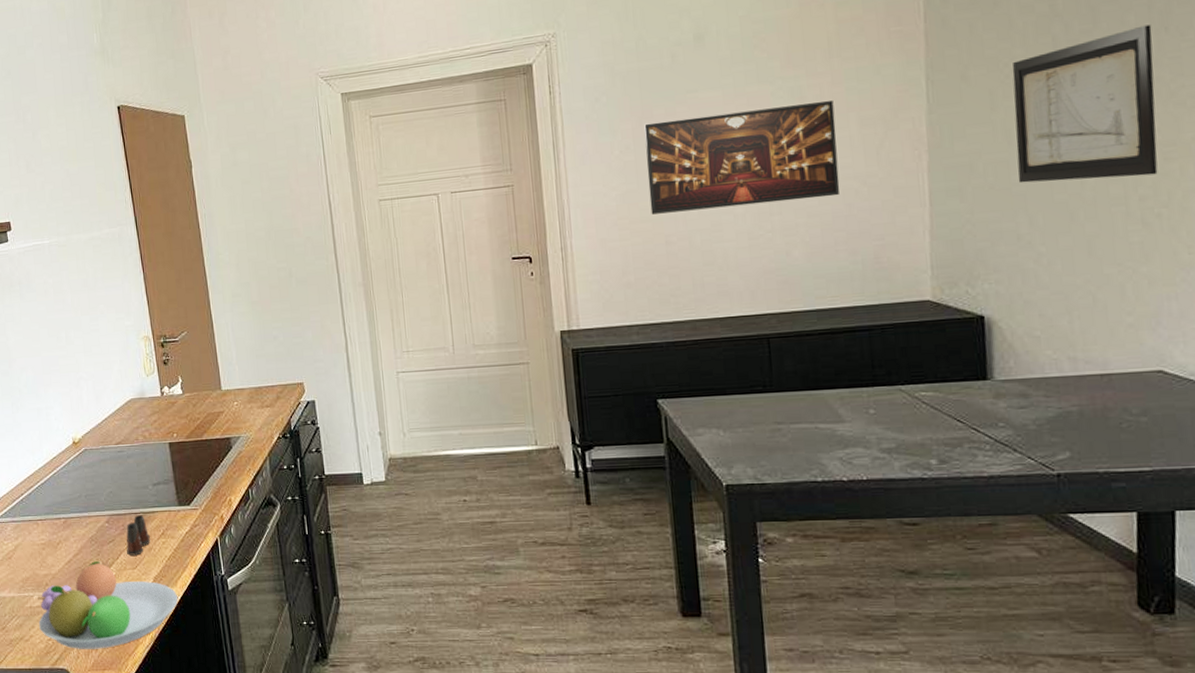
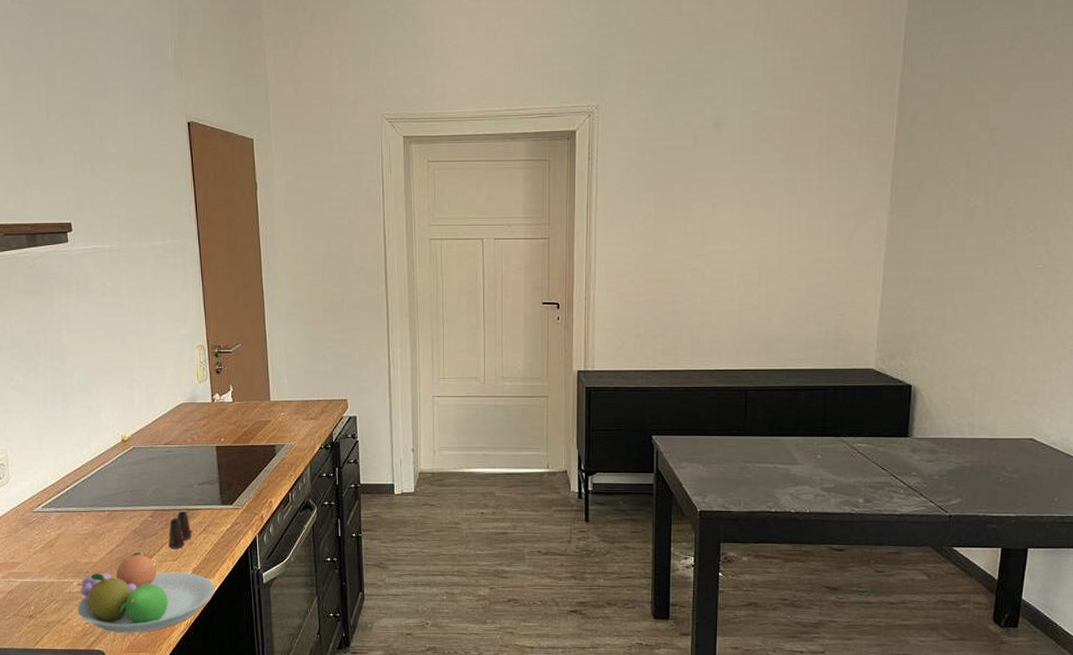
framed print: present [644,101,840,215] -> none [663,194,818,276]
wall art: present [1012,24,1158,183] -> none [949,161,1060,283]

